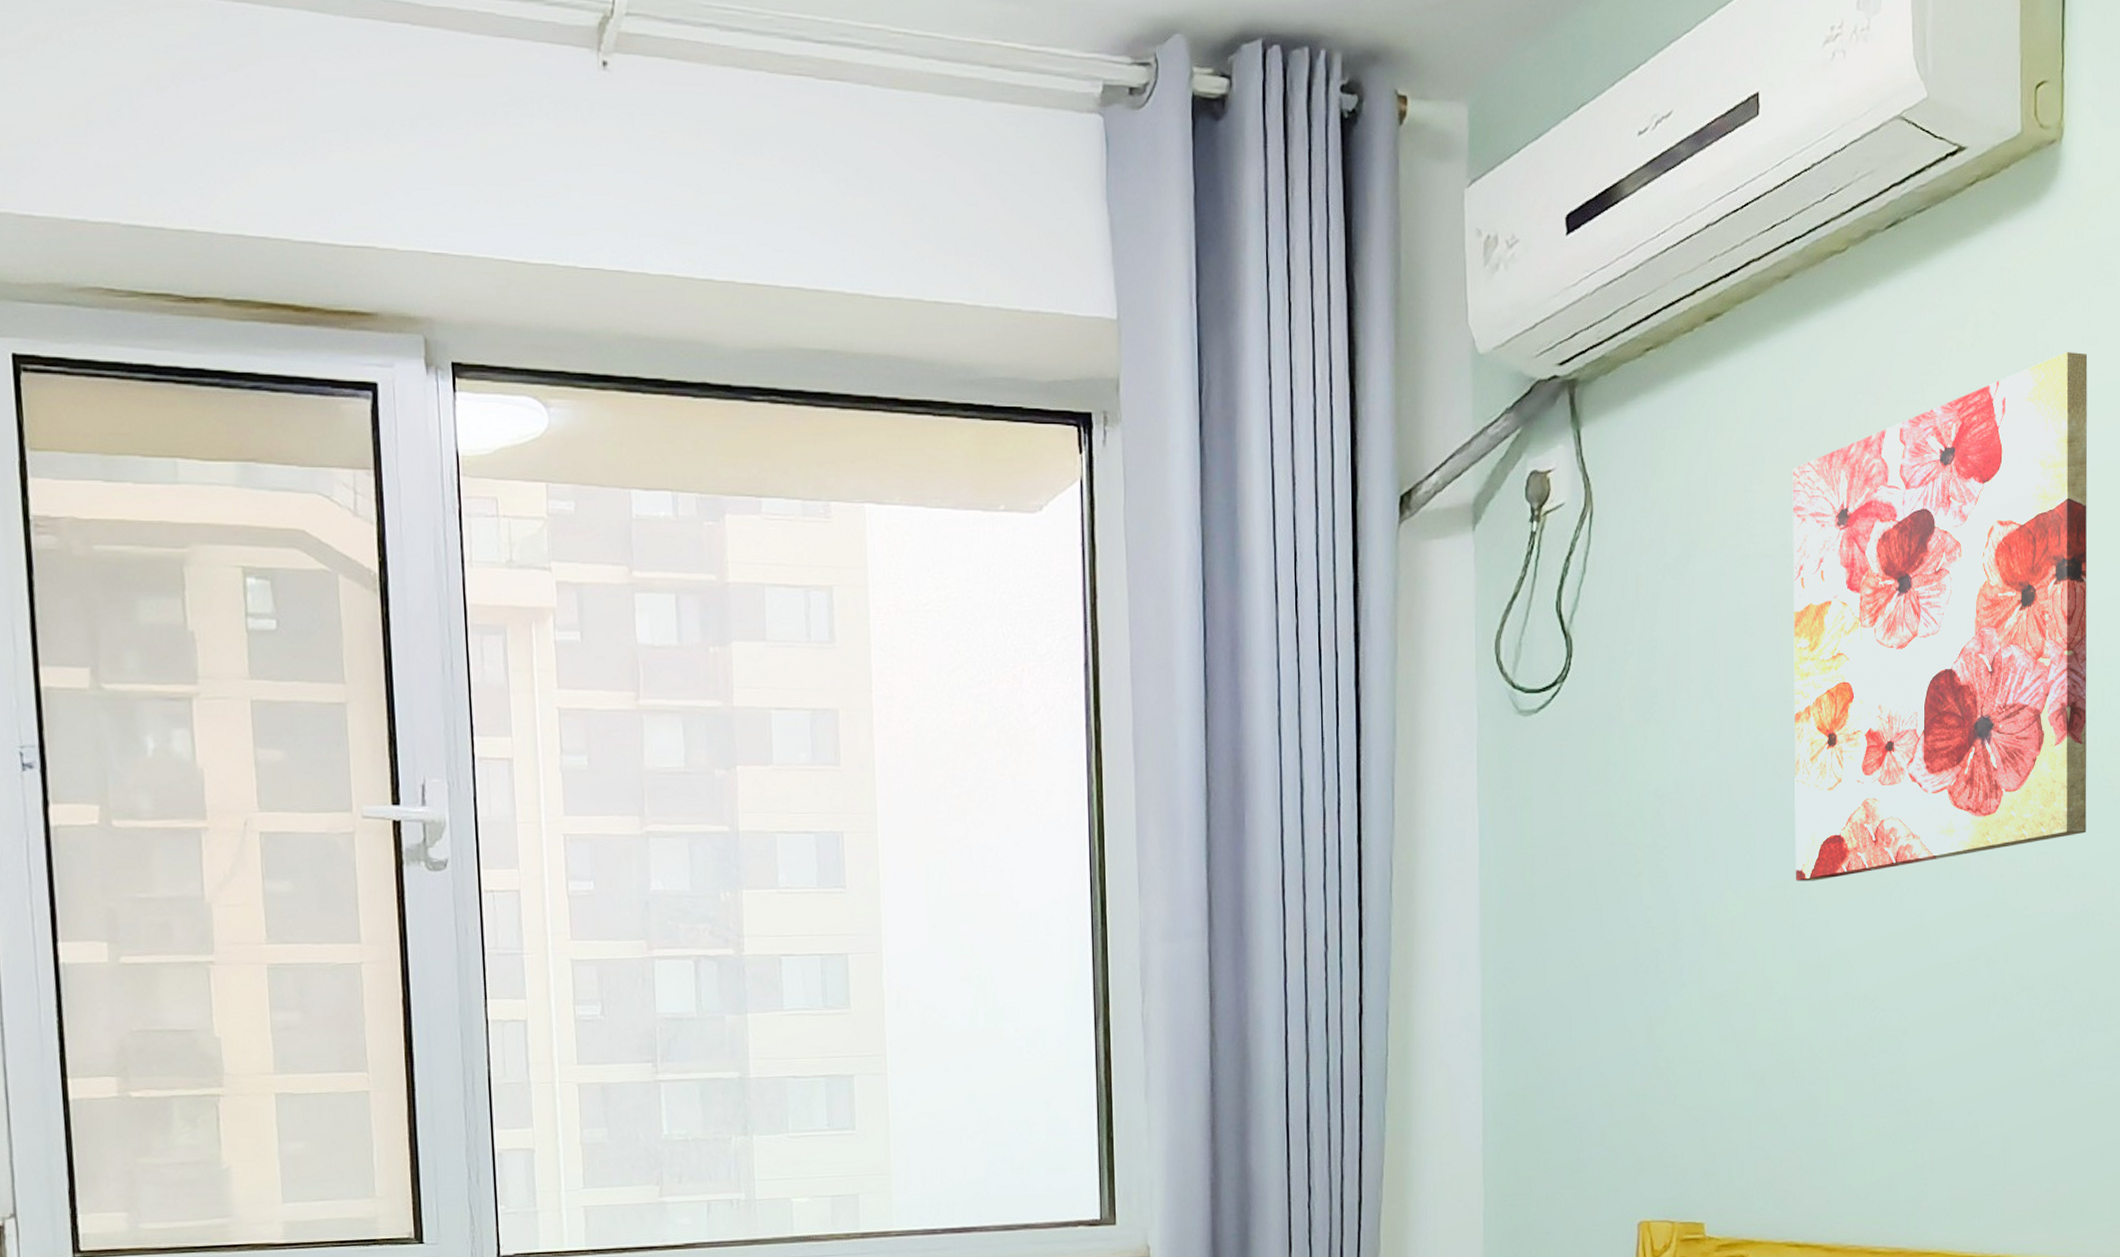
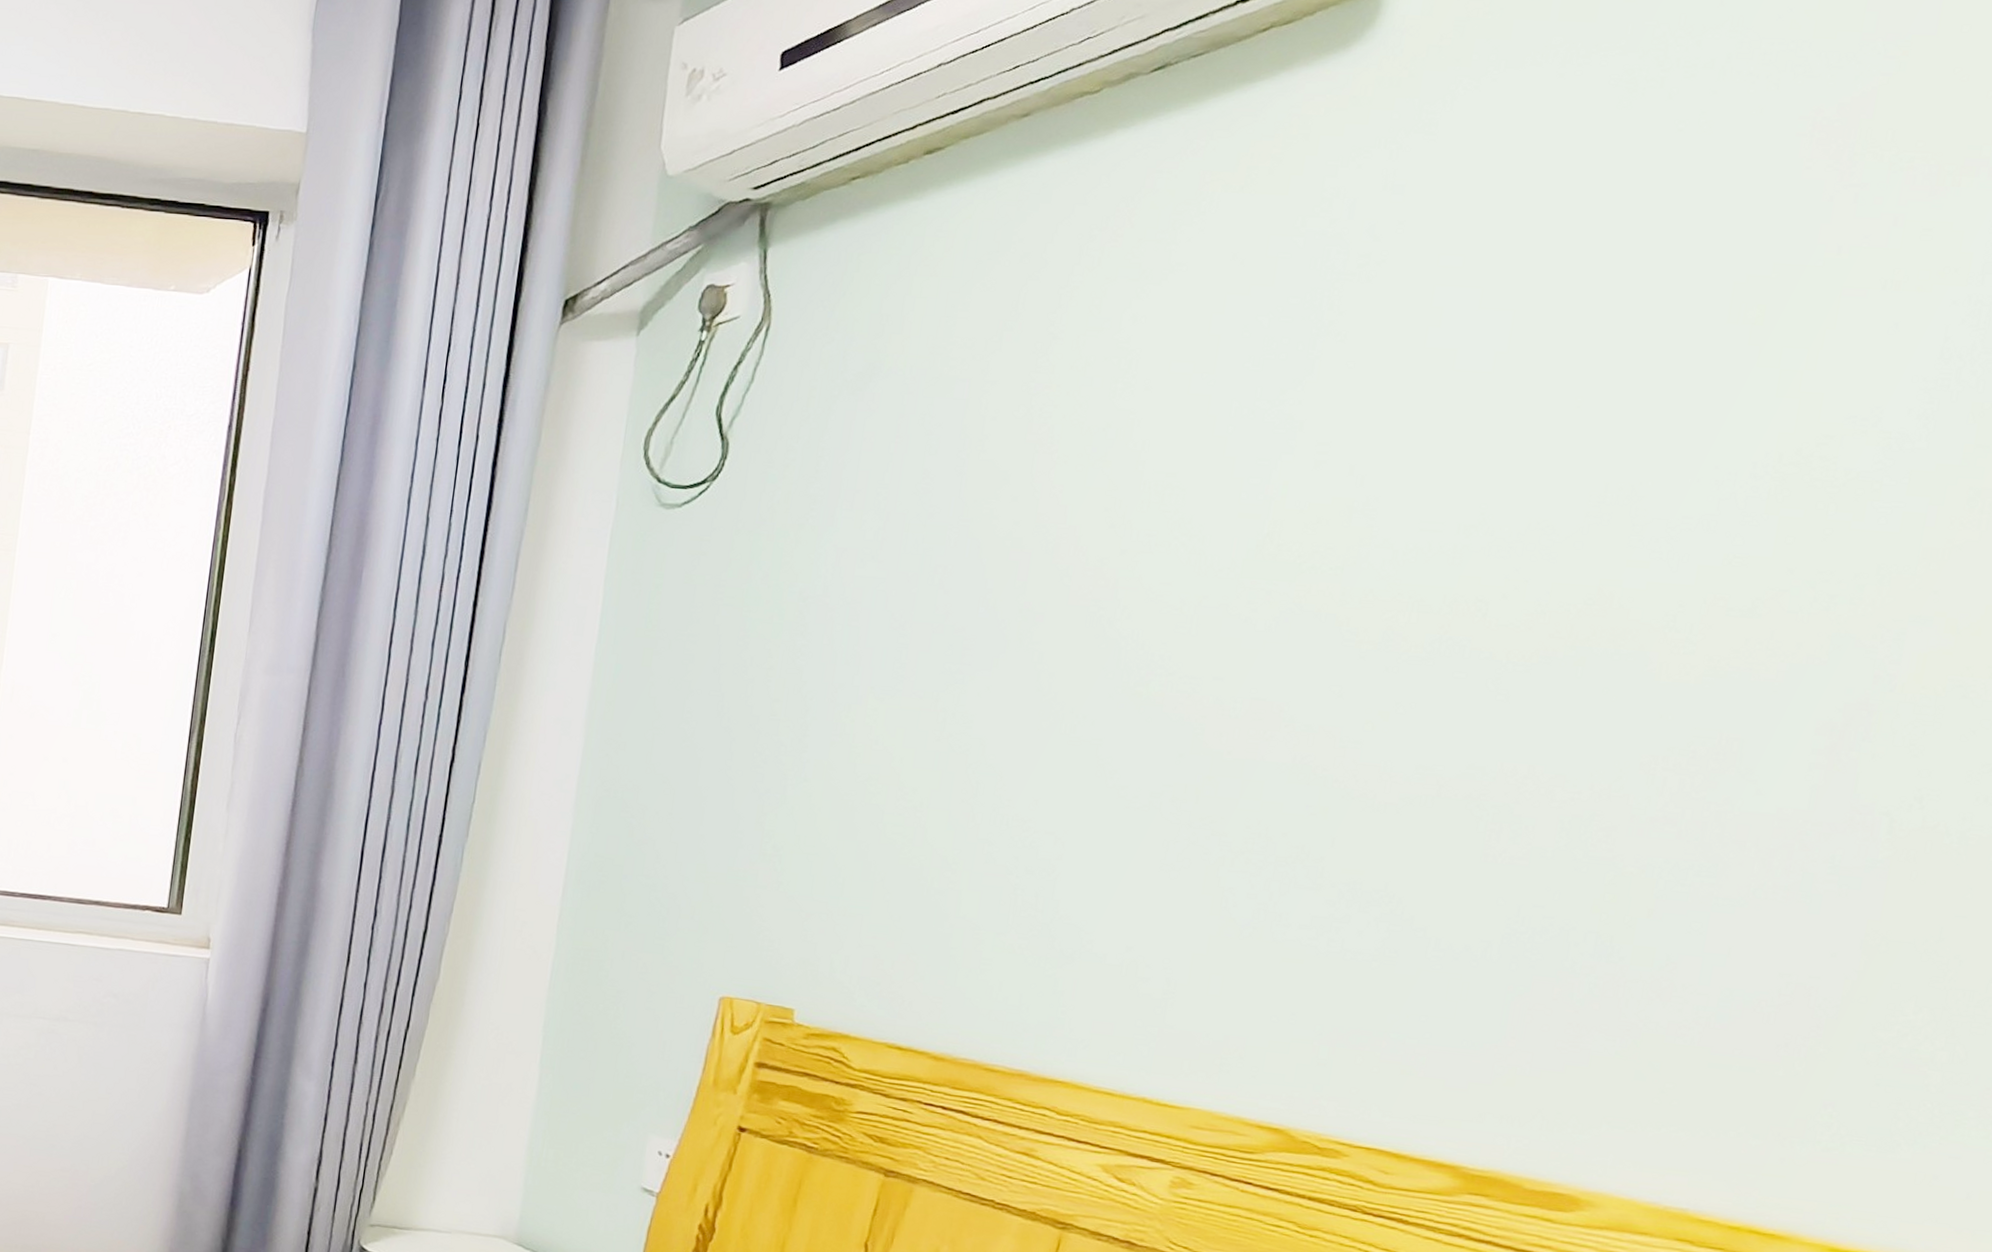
wall art: present [1792,352,2088,881] -> none [950,199,1389,697]

